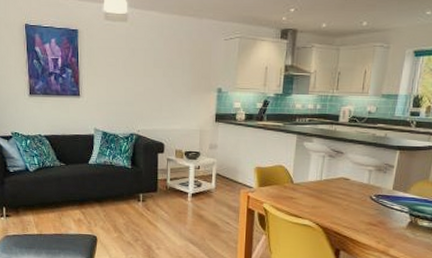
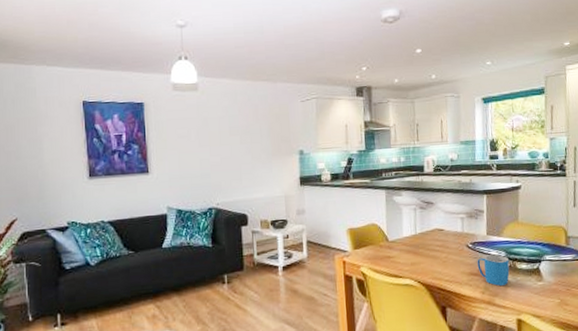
mug: none [377,208,411,240] -> present [477,254,510,287]

